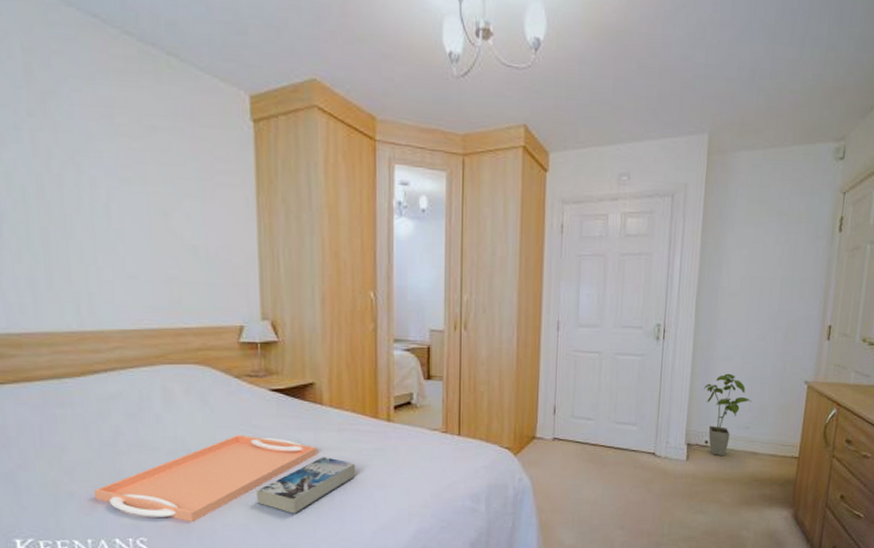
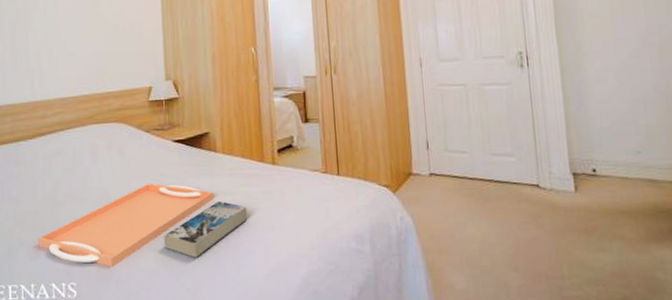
house plant: present [704,373,752,457] -> none [580,95,637,186]

